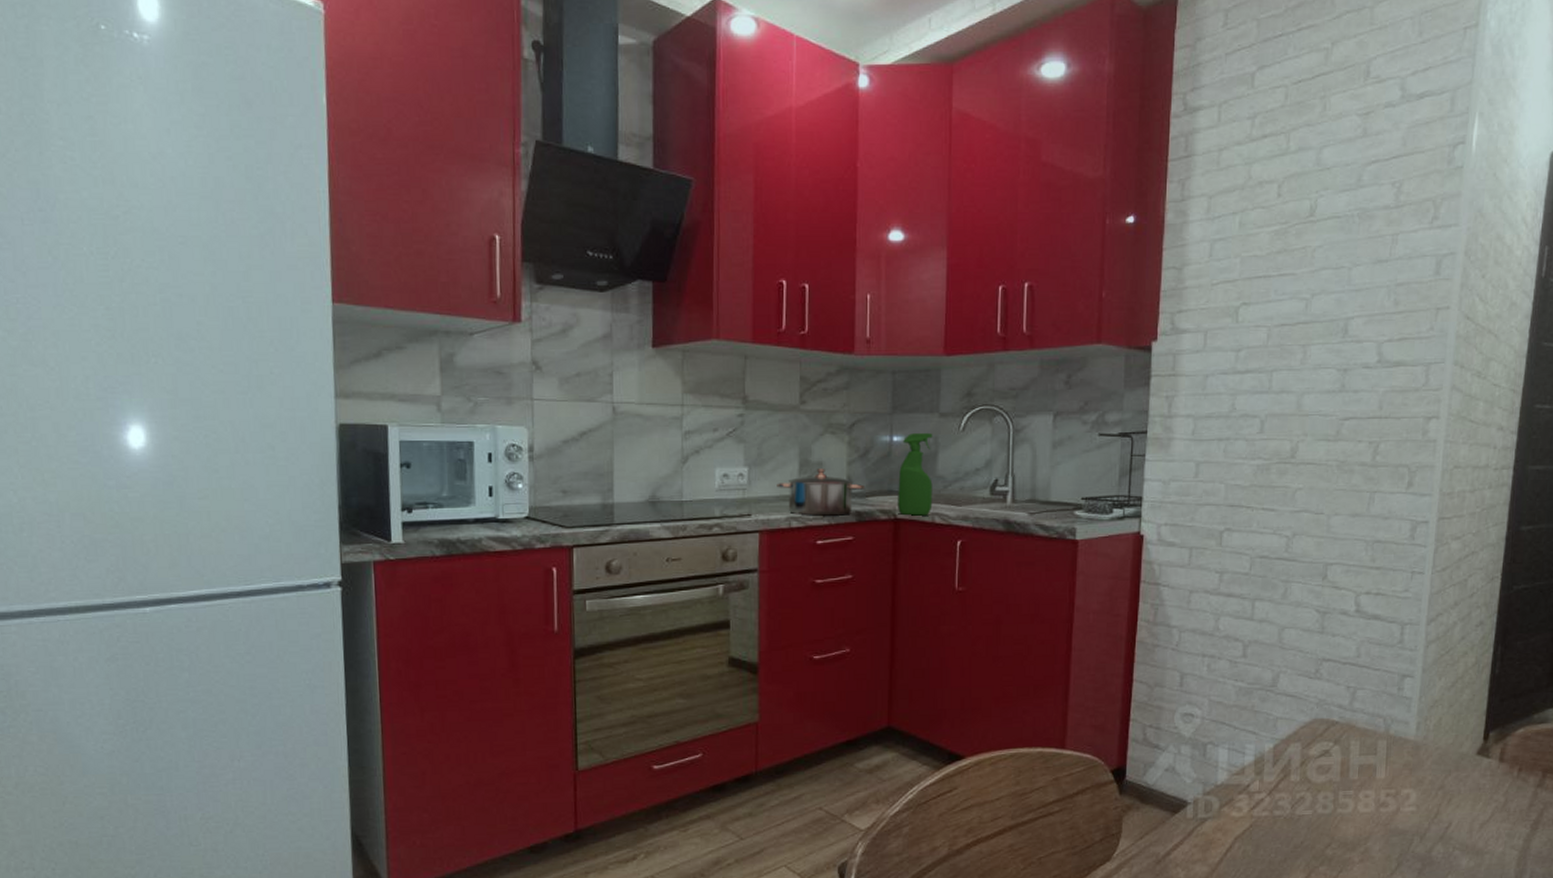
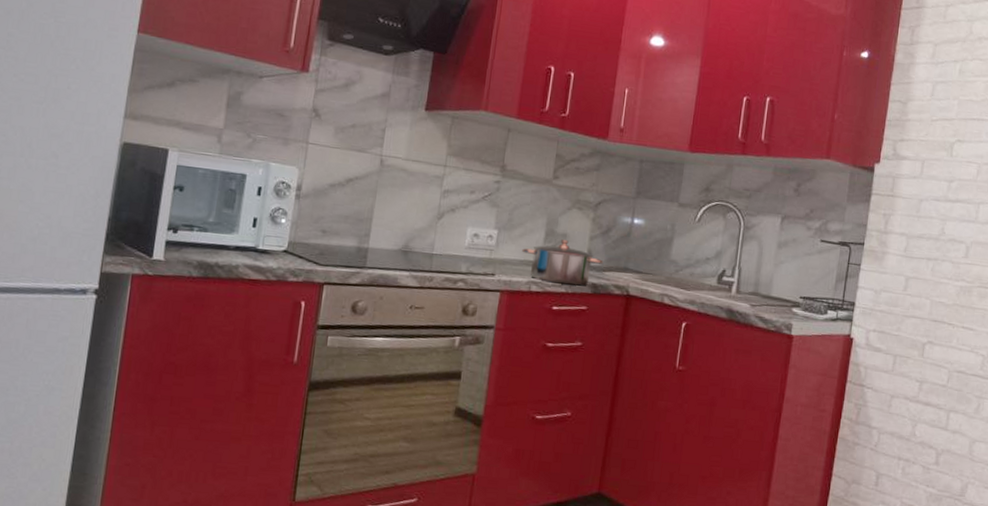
spray bottle: present [897,433,933,516] -> none [630,218,671,296]

